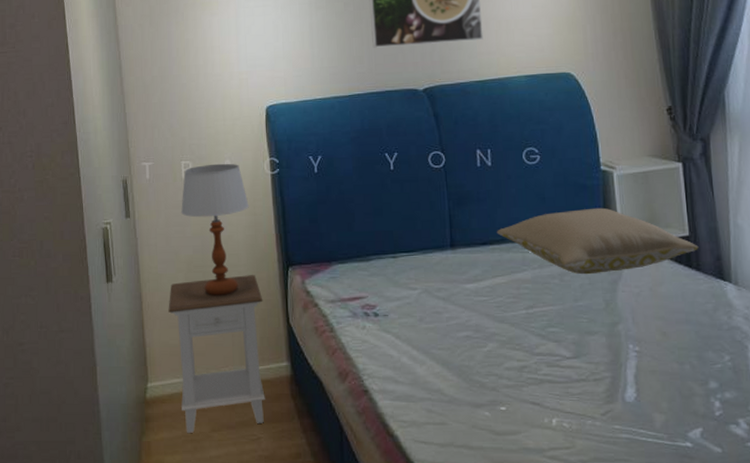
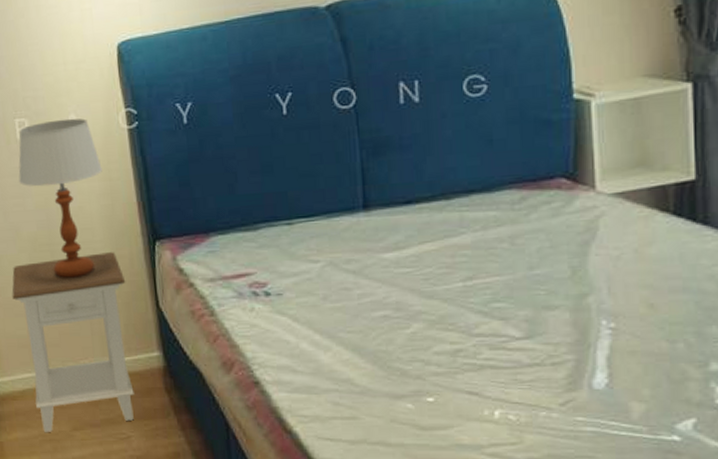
pillow: present [496,207,699,275] -> none [425,148,709,236]

